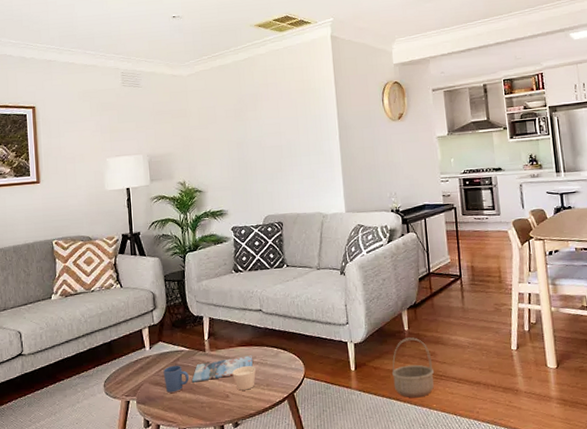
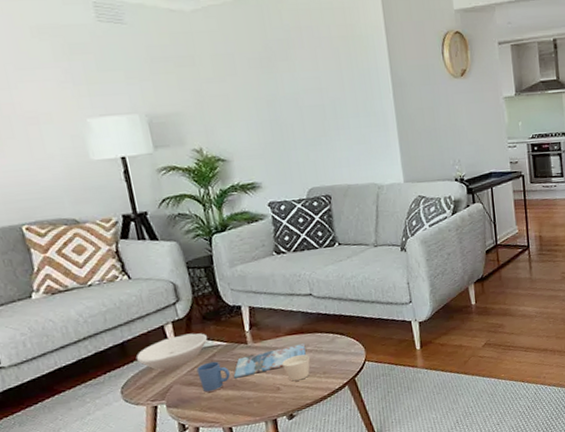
bowl: none [118,338,175,369] -> present [136,333,208,370]
basket: present [391,337,435,398] -> none [459,311,503,371]

